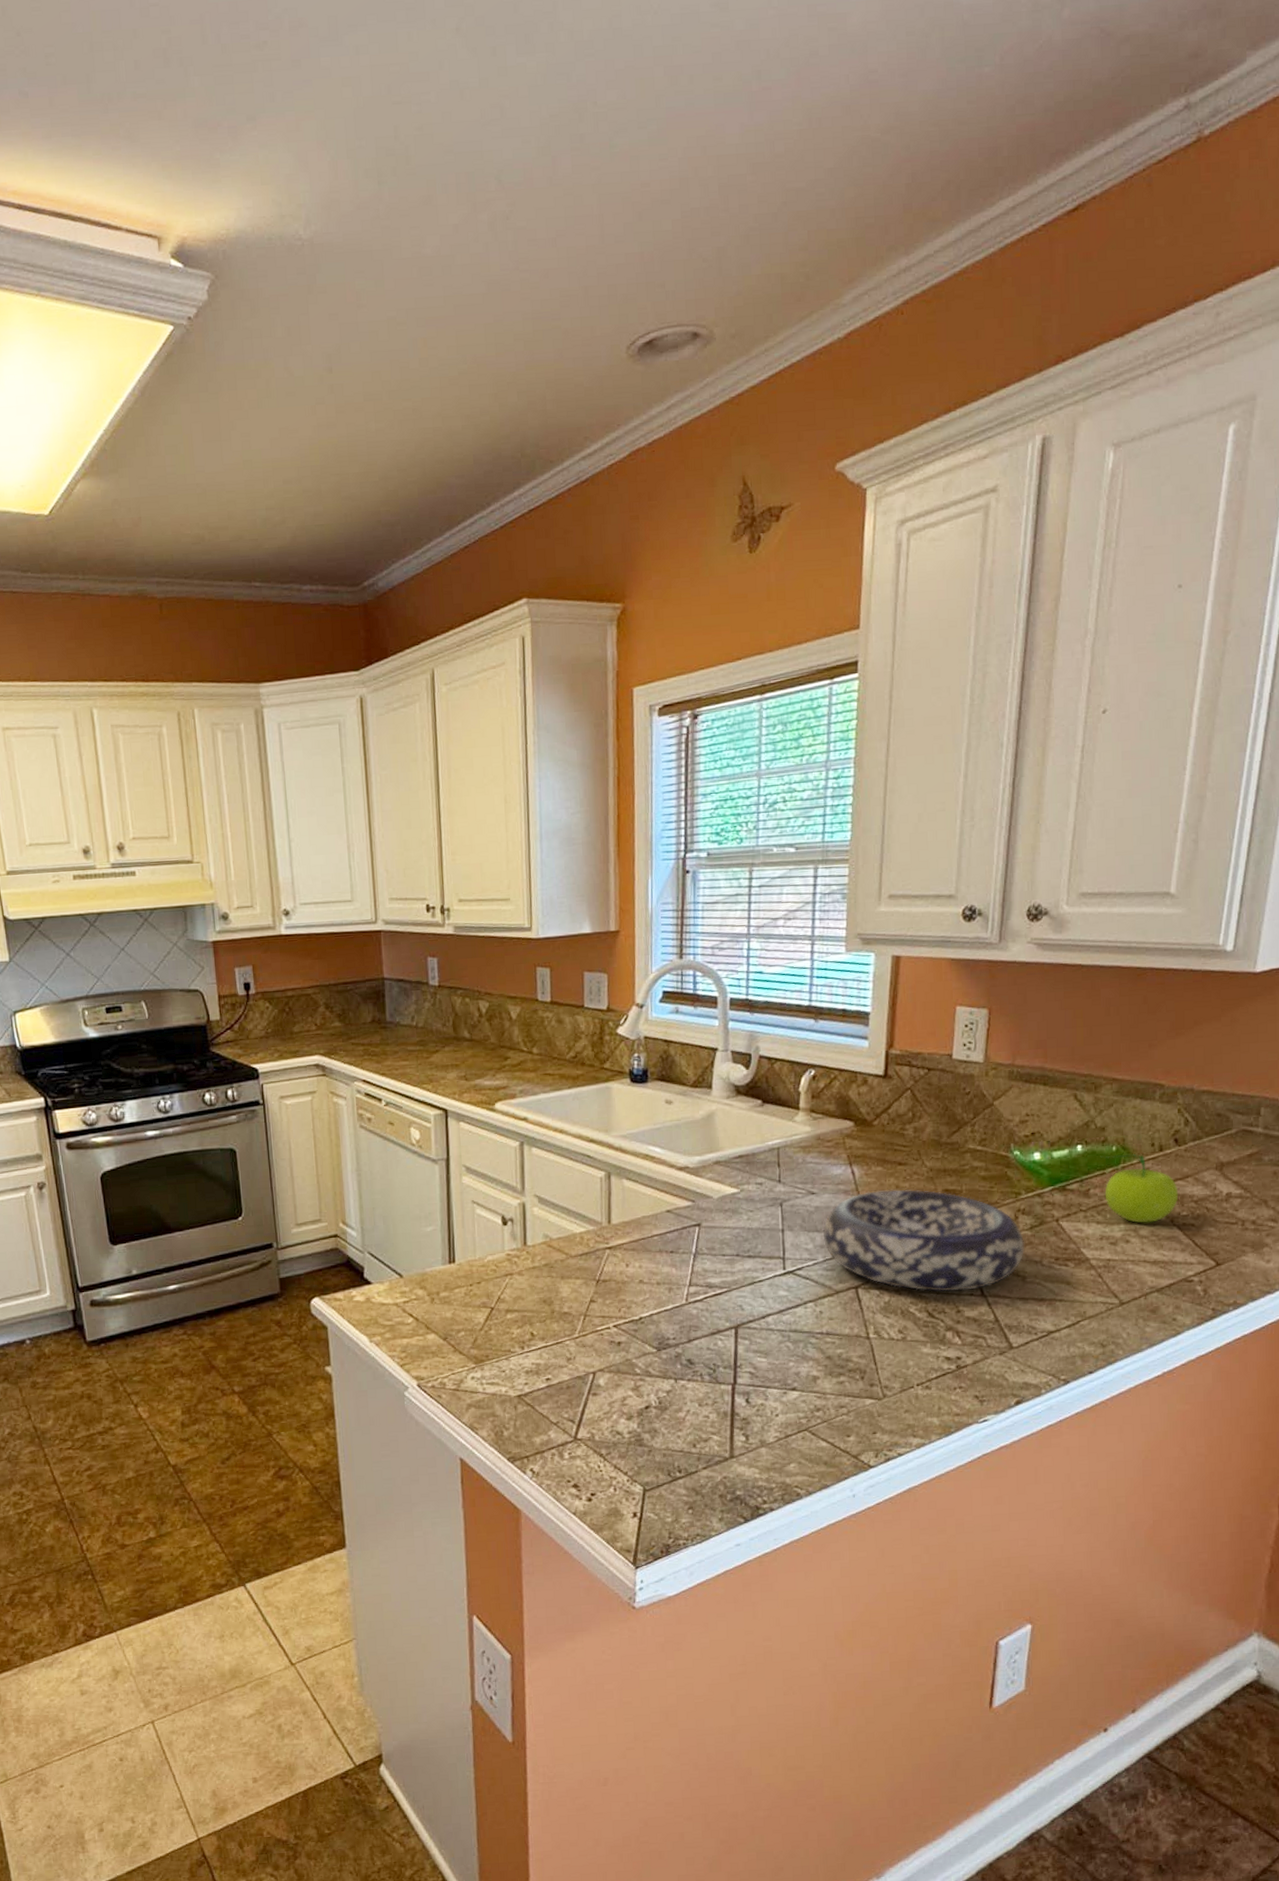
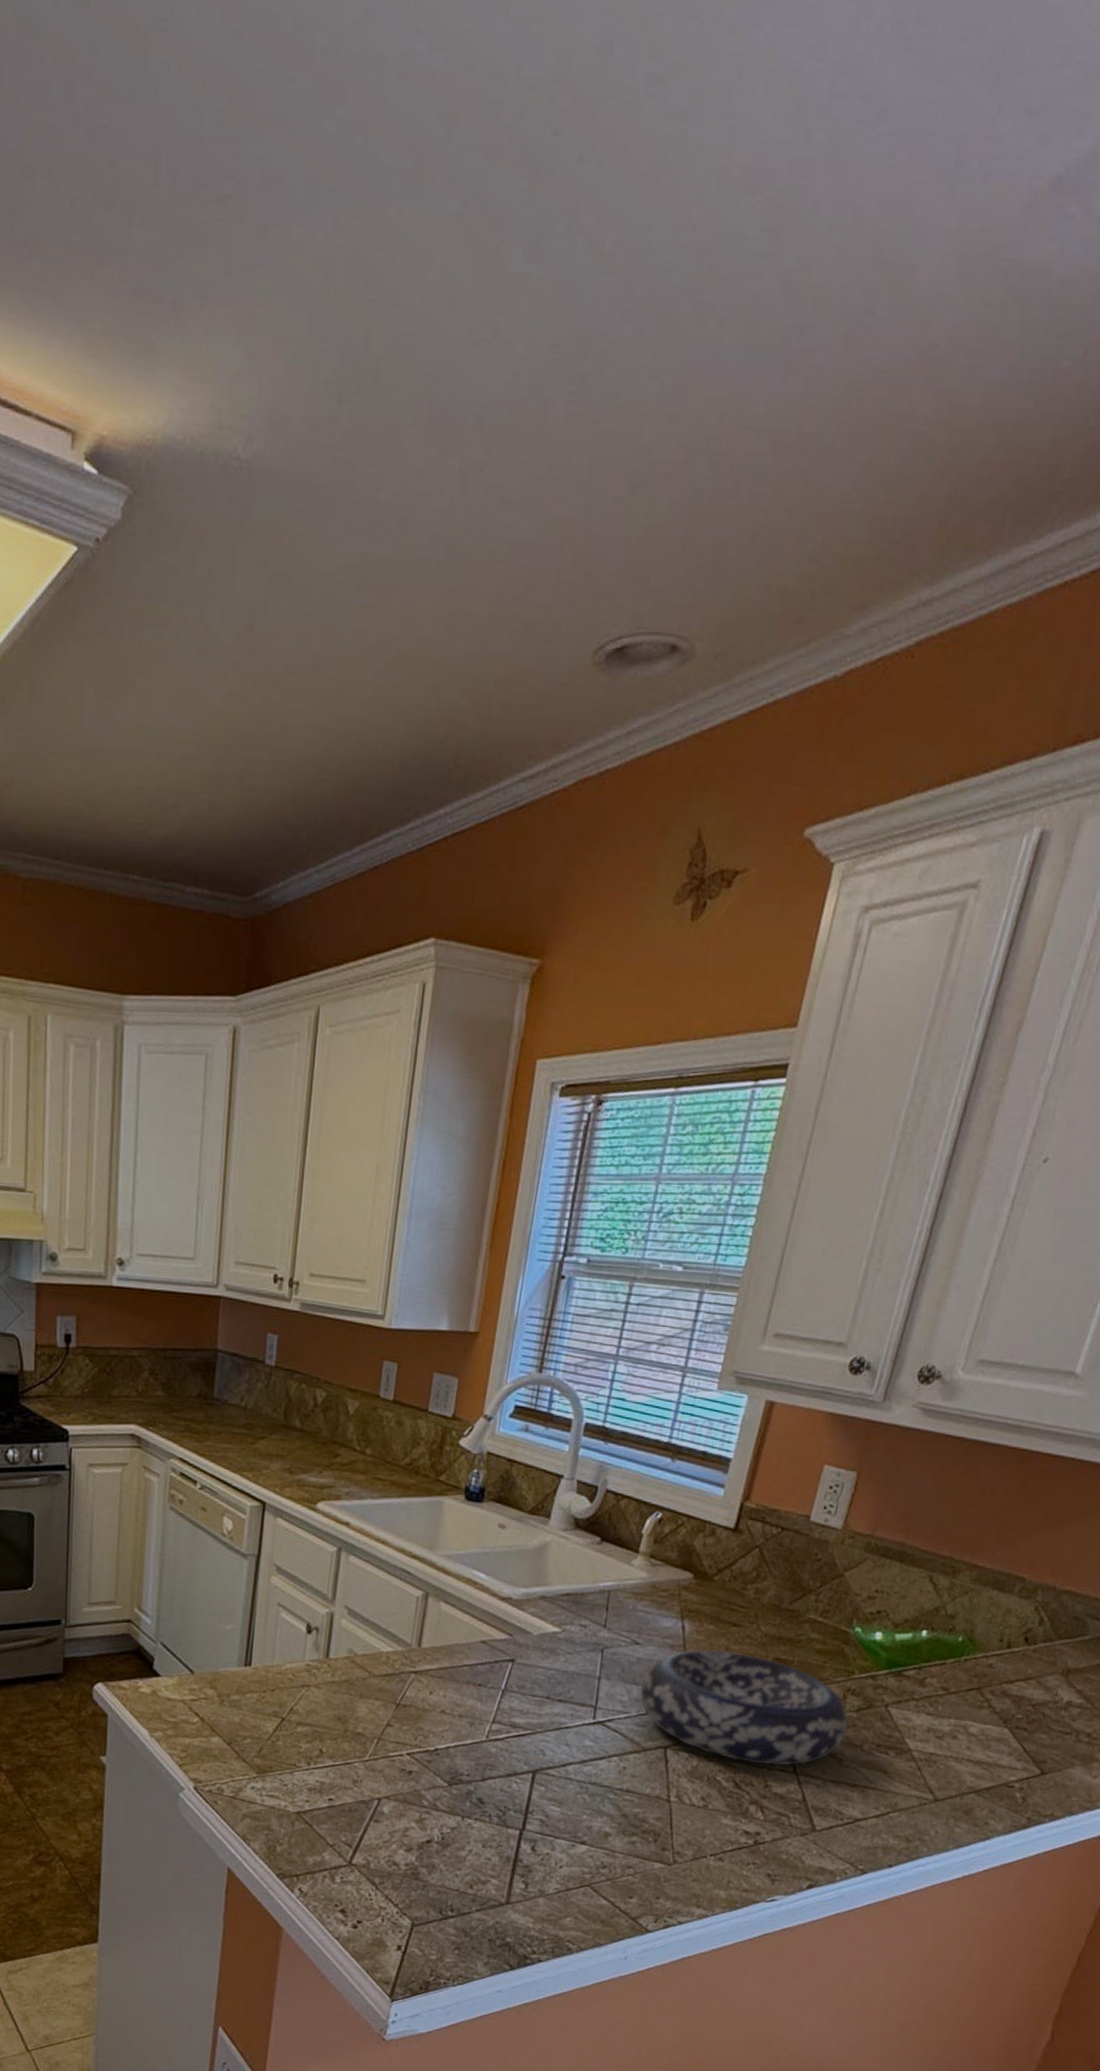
fruit: present [1100,1153,1179,1224] -> none [940,1644,1018,1721]

